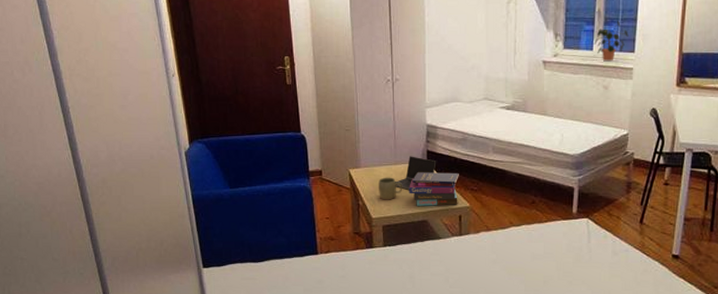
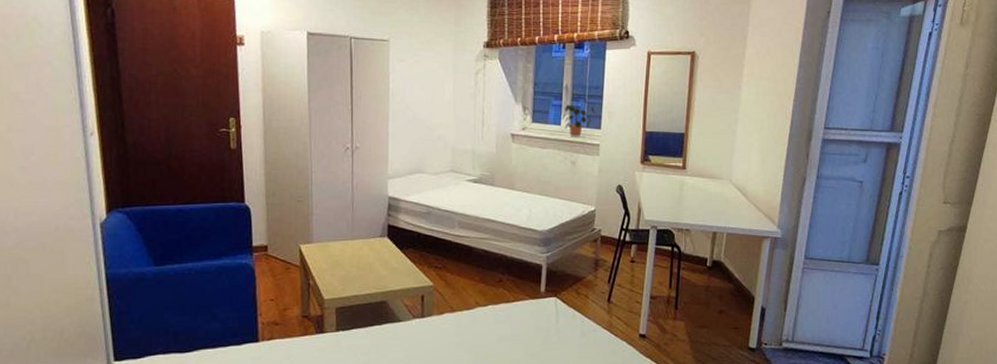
mug: present [379,177,403,200] -> none [333,253,360,279]
laptop computer: present [395,156,437,190] -> none [351,230,398,267]
books: present [409,172,459,206] -> none [367,248,422,285]

